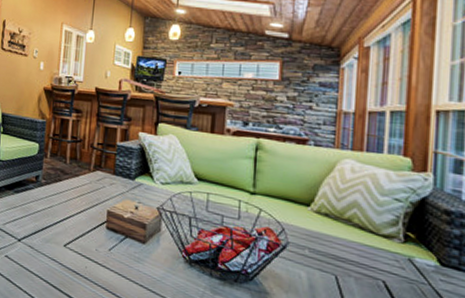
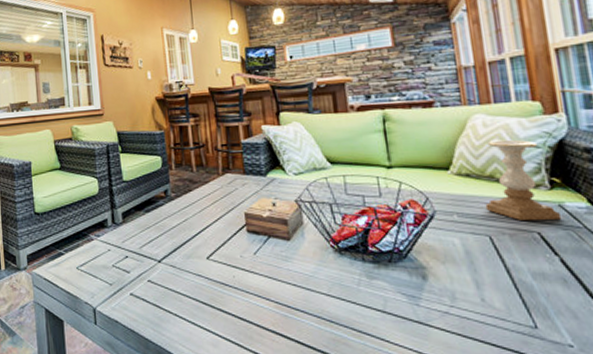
candle holder: none [337,186,408,273] -> present [485,139,561,221]

